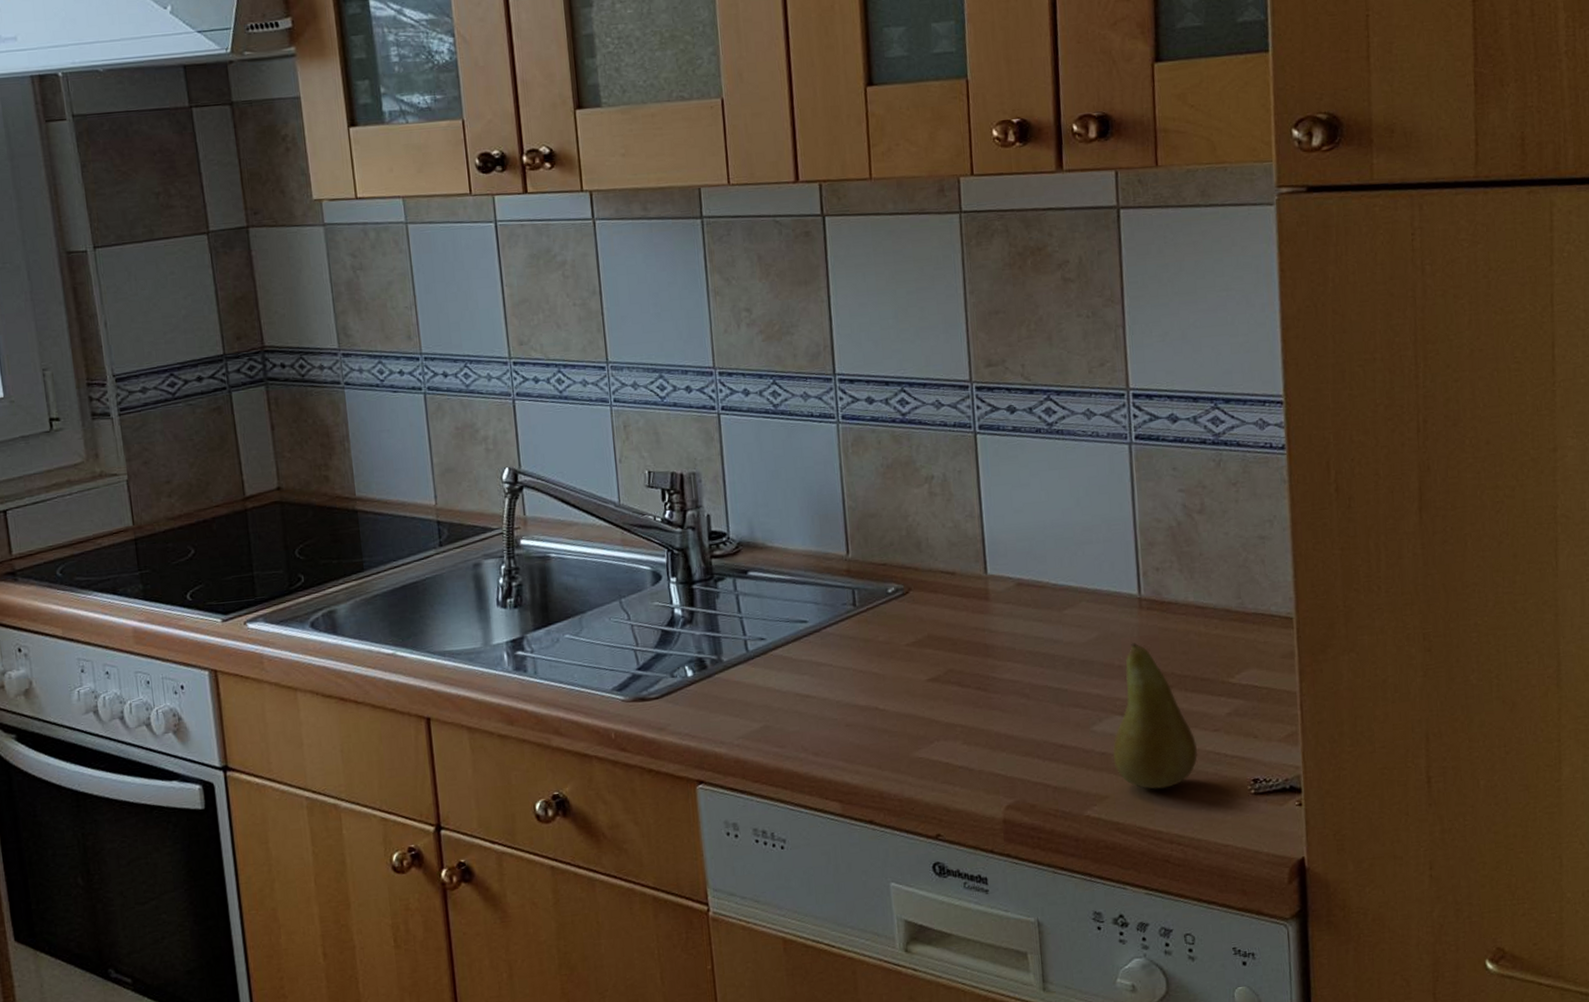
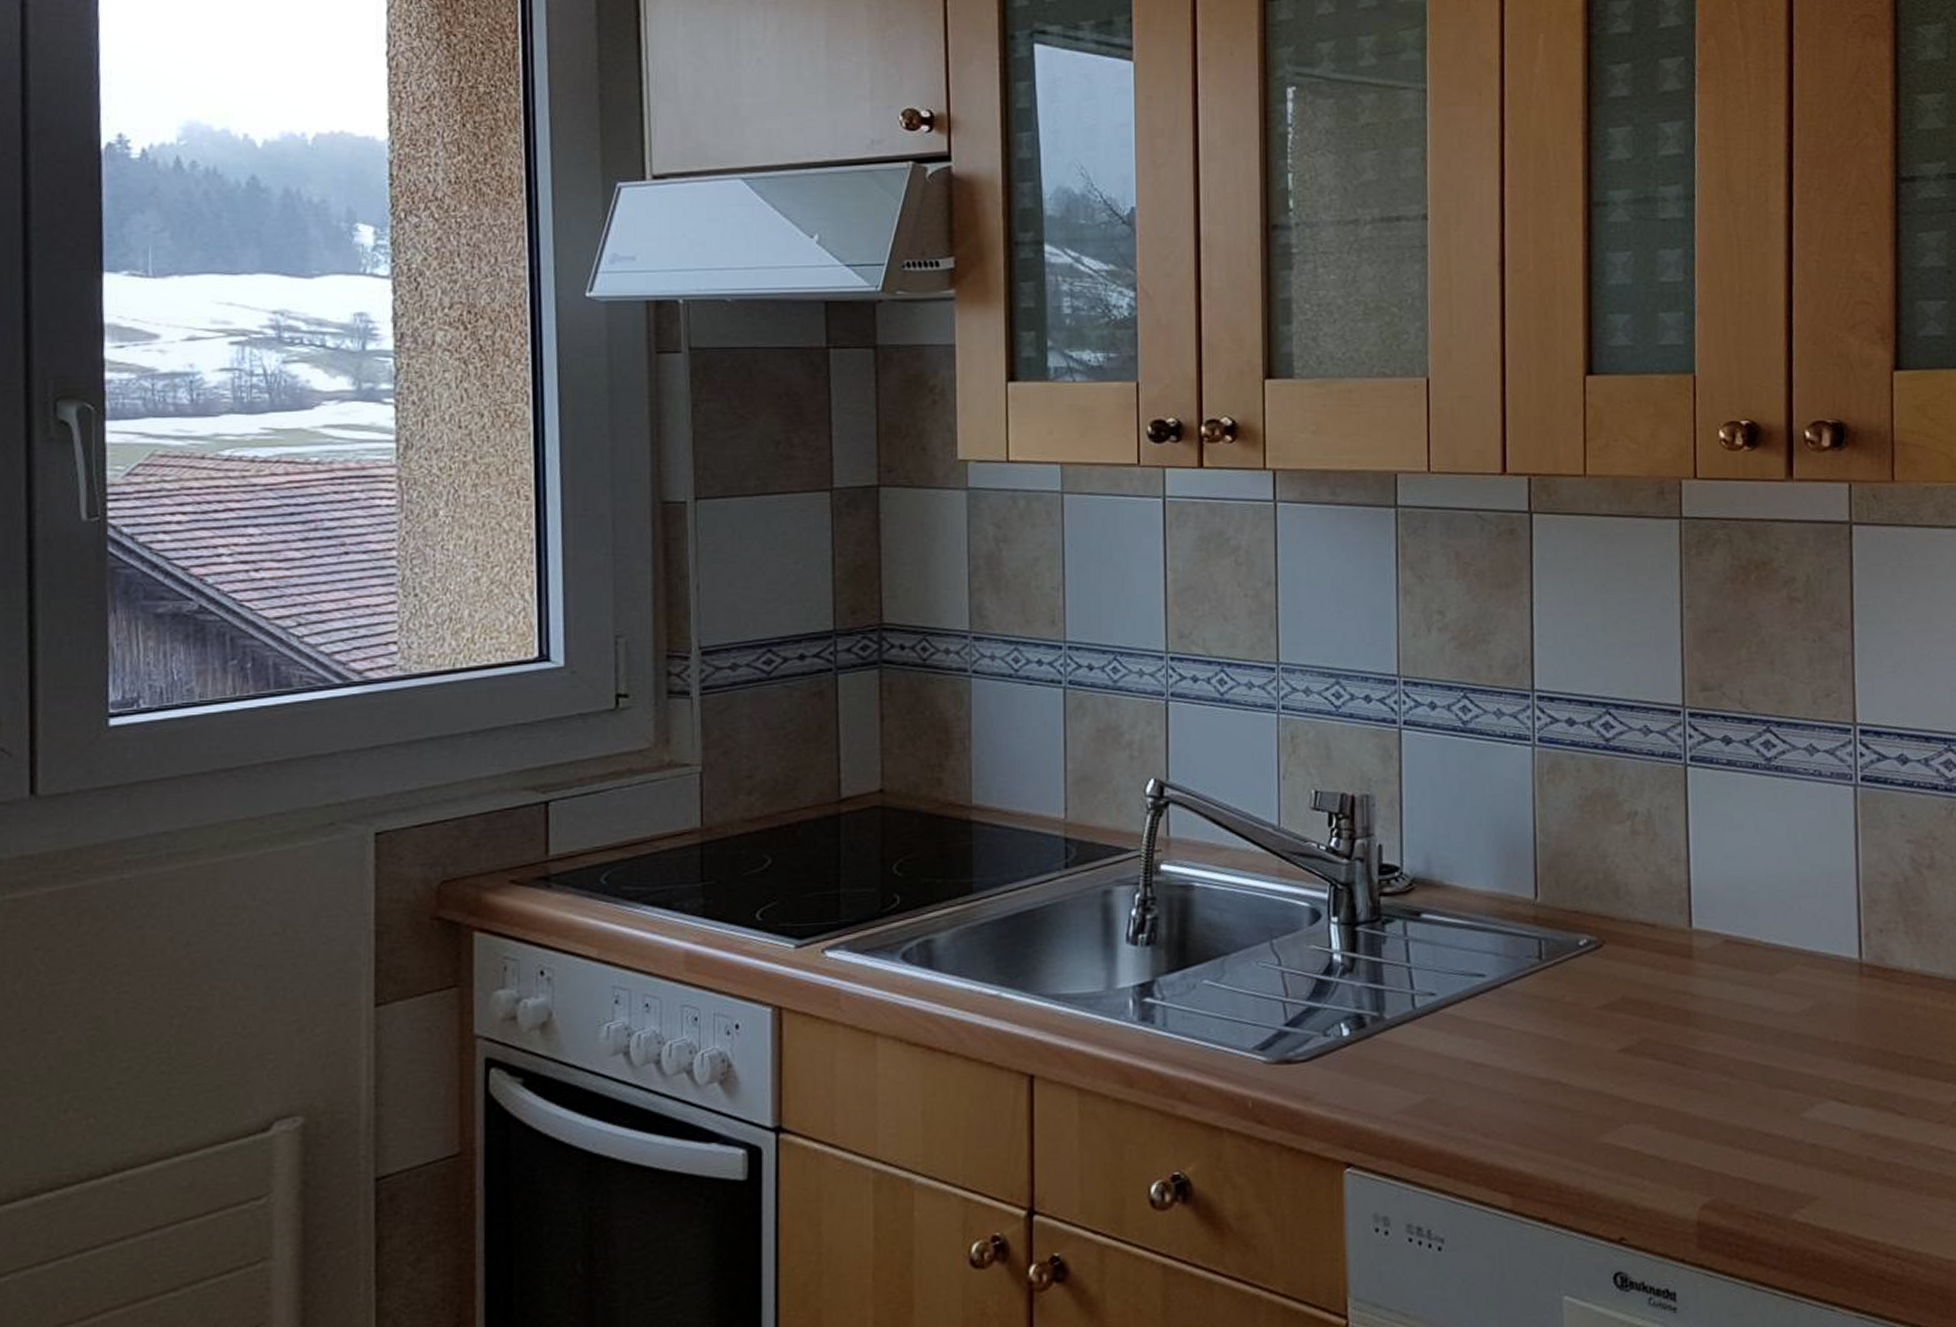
fruit: present [1113,642,1198,789] -> none [1825,1014,1921,1190]

